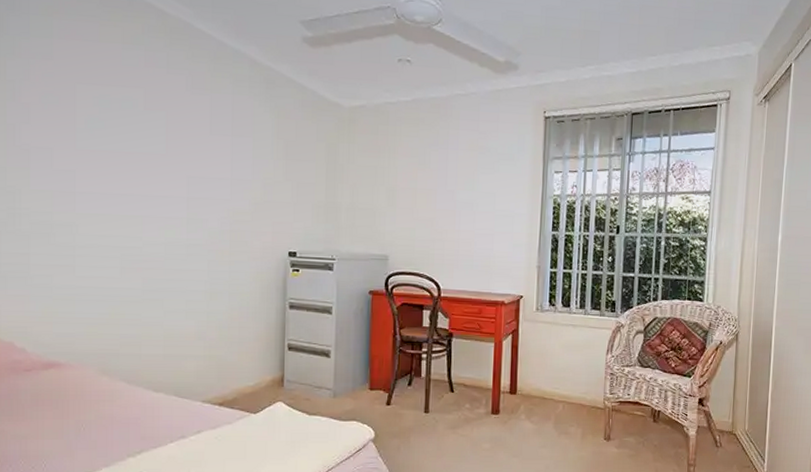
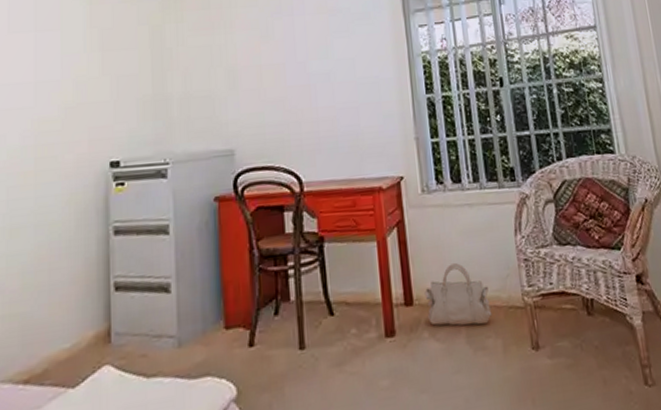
shoulder bag: none [526,367,578,416] -> present [424,262,492,326]

